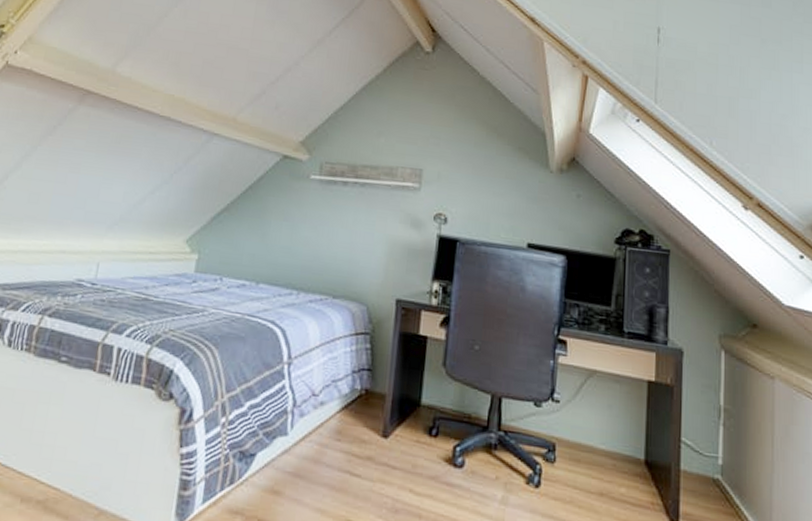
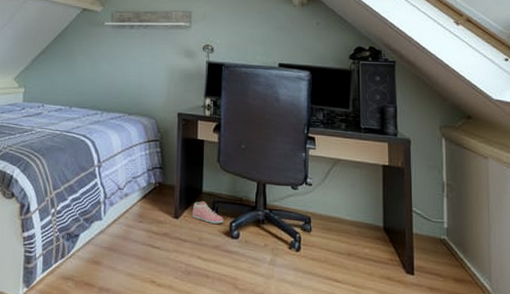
sneaker: none [405,416,445,447] -> present [192,201,223,224]

